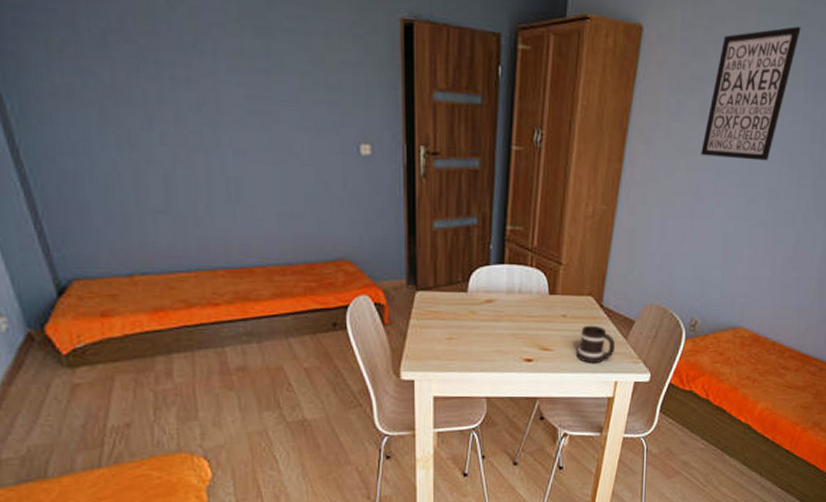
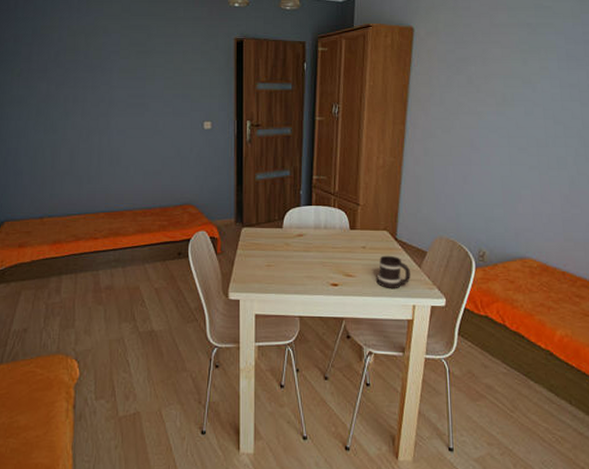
wall art: present [701,26,801,161] -> none [472,16,547,118]

